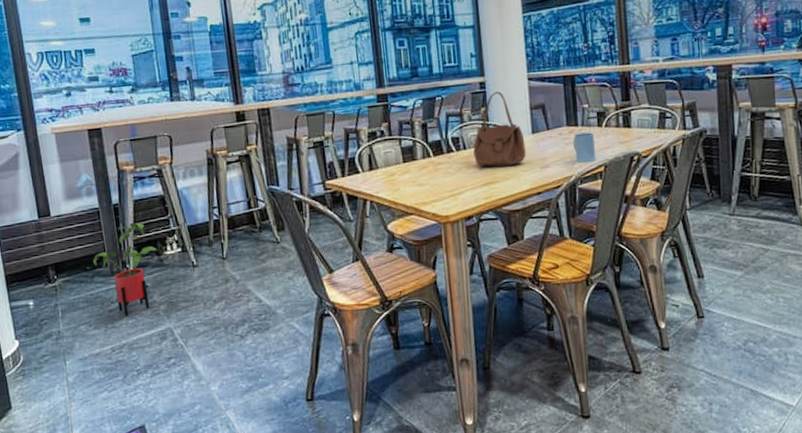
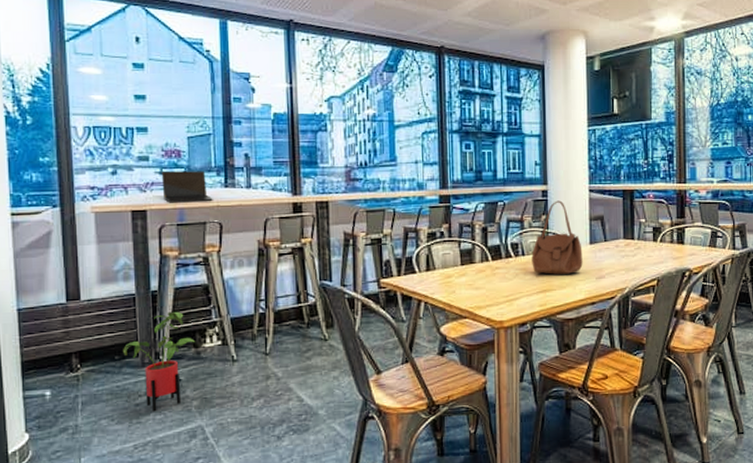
laptop: none [111,86,161,120] -> present [161,171,213,203]
cup: present [572,132,597,163] -> none [628,246,650,276]

